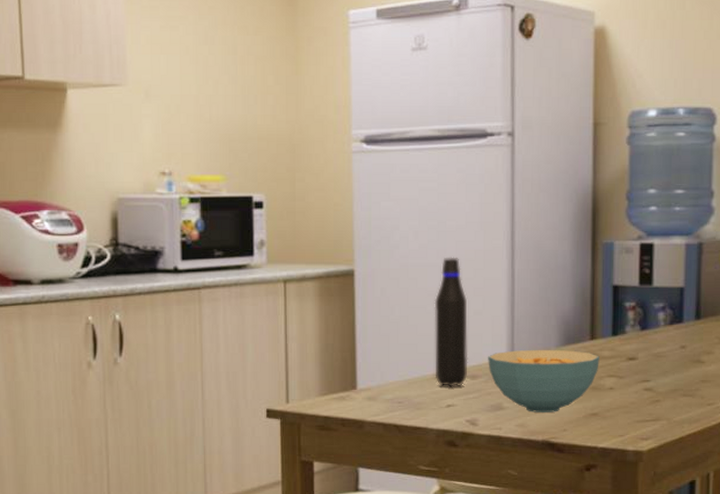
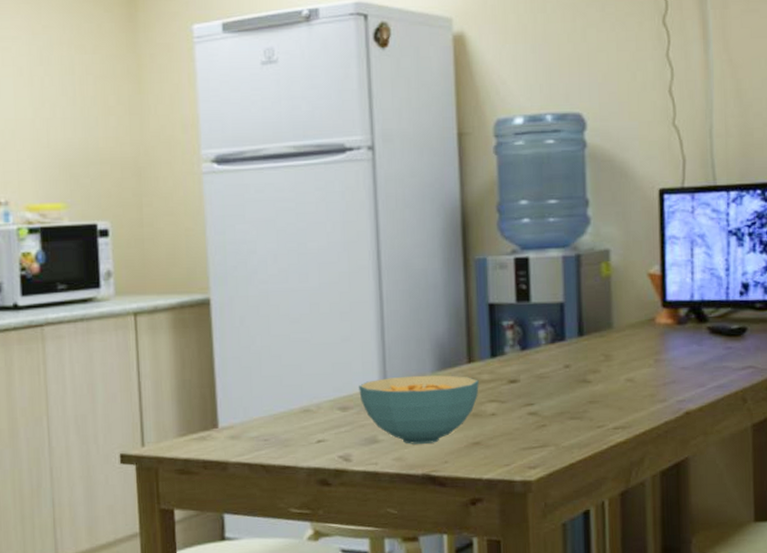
water bottle: present [434,257,468,387] -> none [298,280,339,421]

